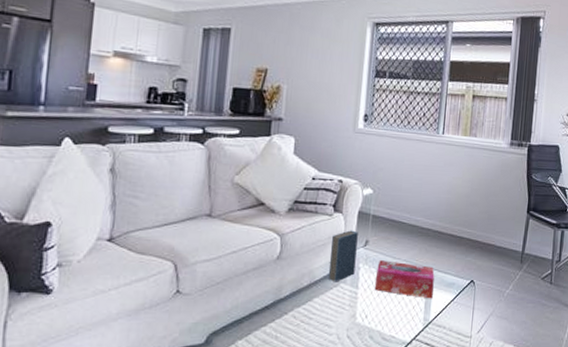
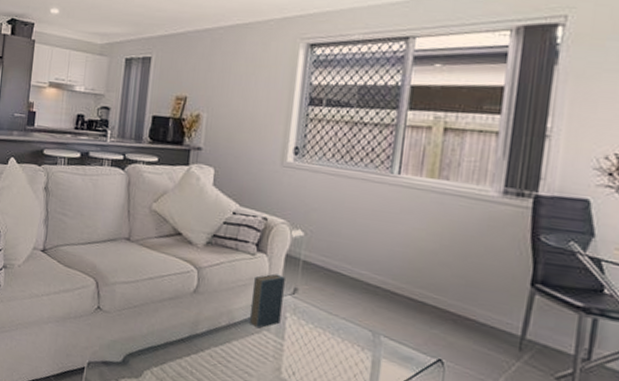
tissue box: present [375,260,435,299] -> none [305,313,385,371]

